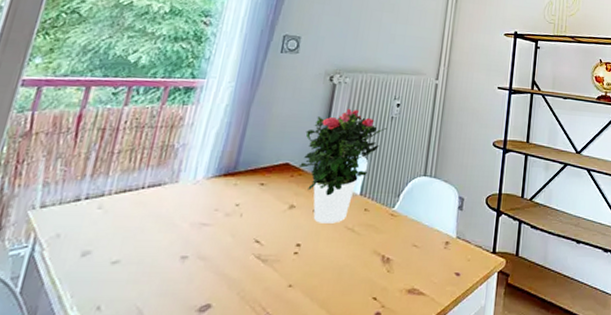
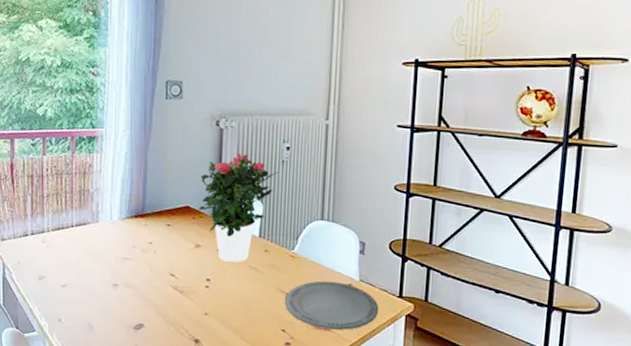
plate: none [379,240,473,293] -> present [285,281,379,330]

